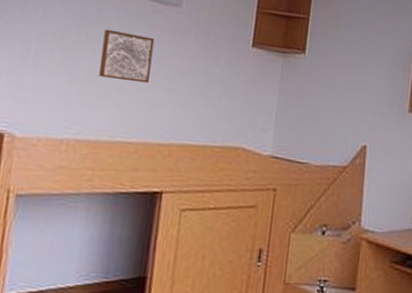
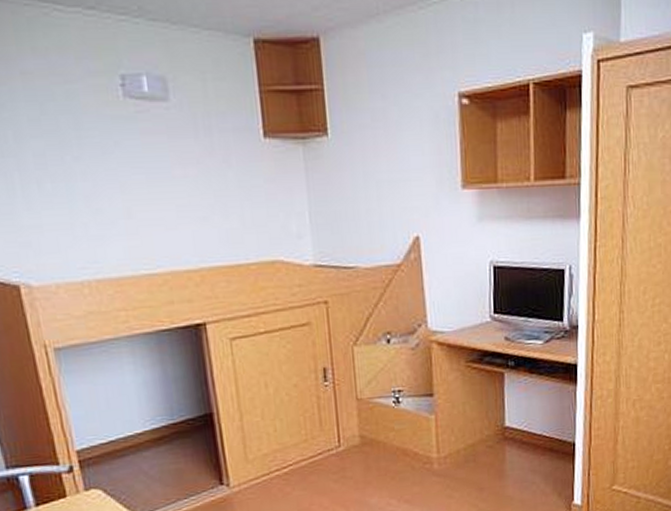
wall art: present [99,29,155,83] -> none [90,143,158,204]

